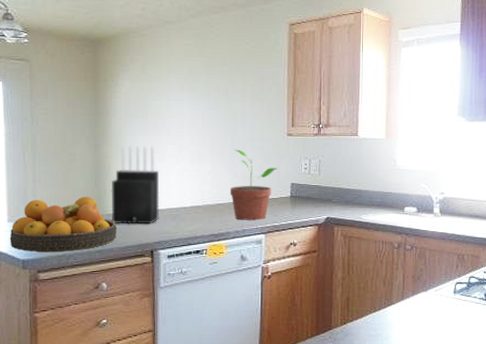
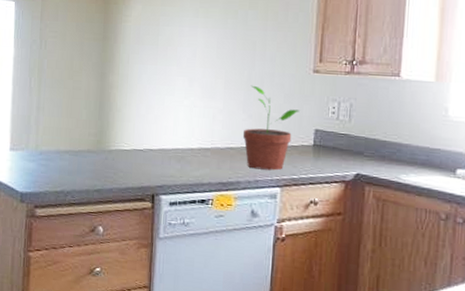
fruit bowl: present [9,196,117,252] -> none [10,128,118,188]
knife block: present [111,146,160,224] -> none [113,75,166,164]

